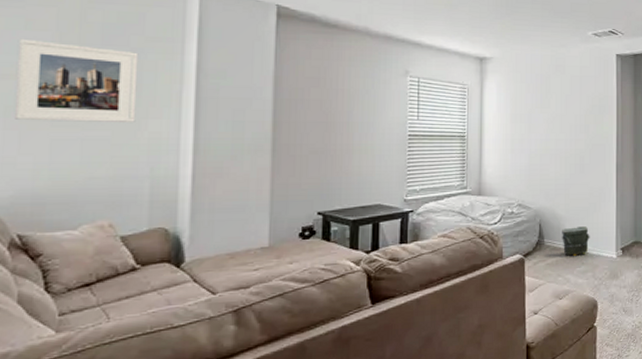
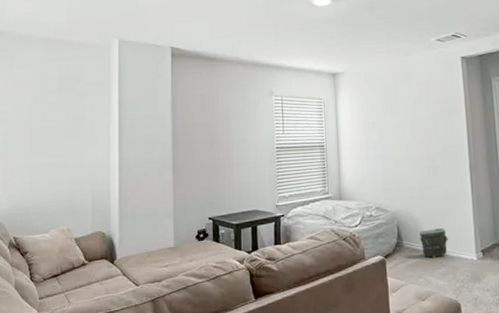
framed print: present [15,38,139,122] -> none [10,92,81,152]

